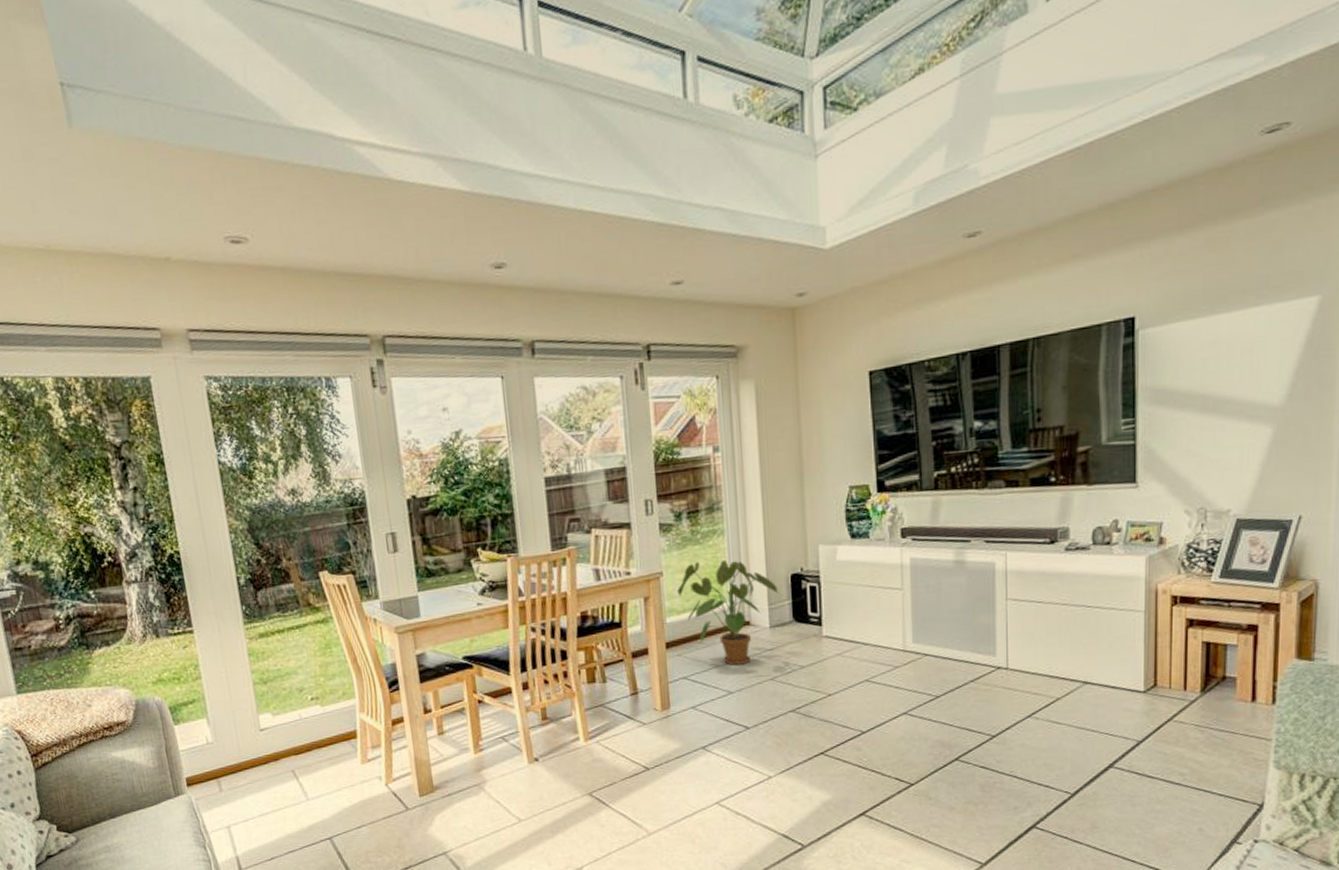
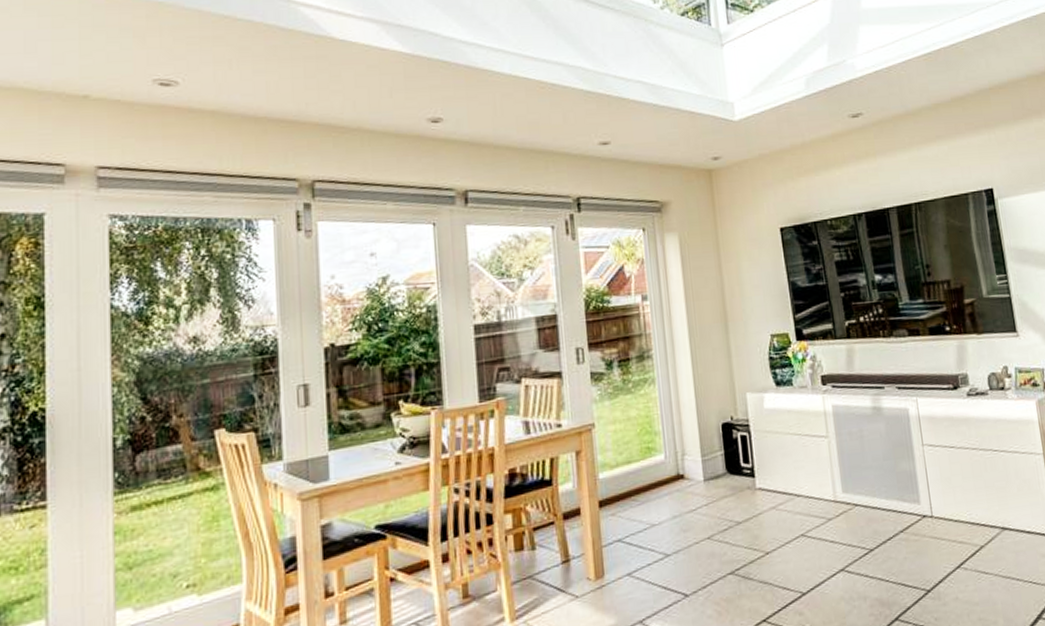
house plant: present [677,560,779,665] -> none [610,410,712,524]

